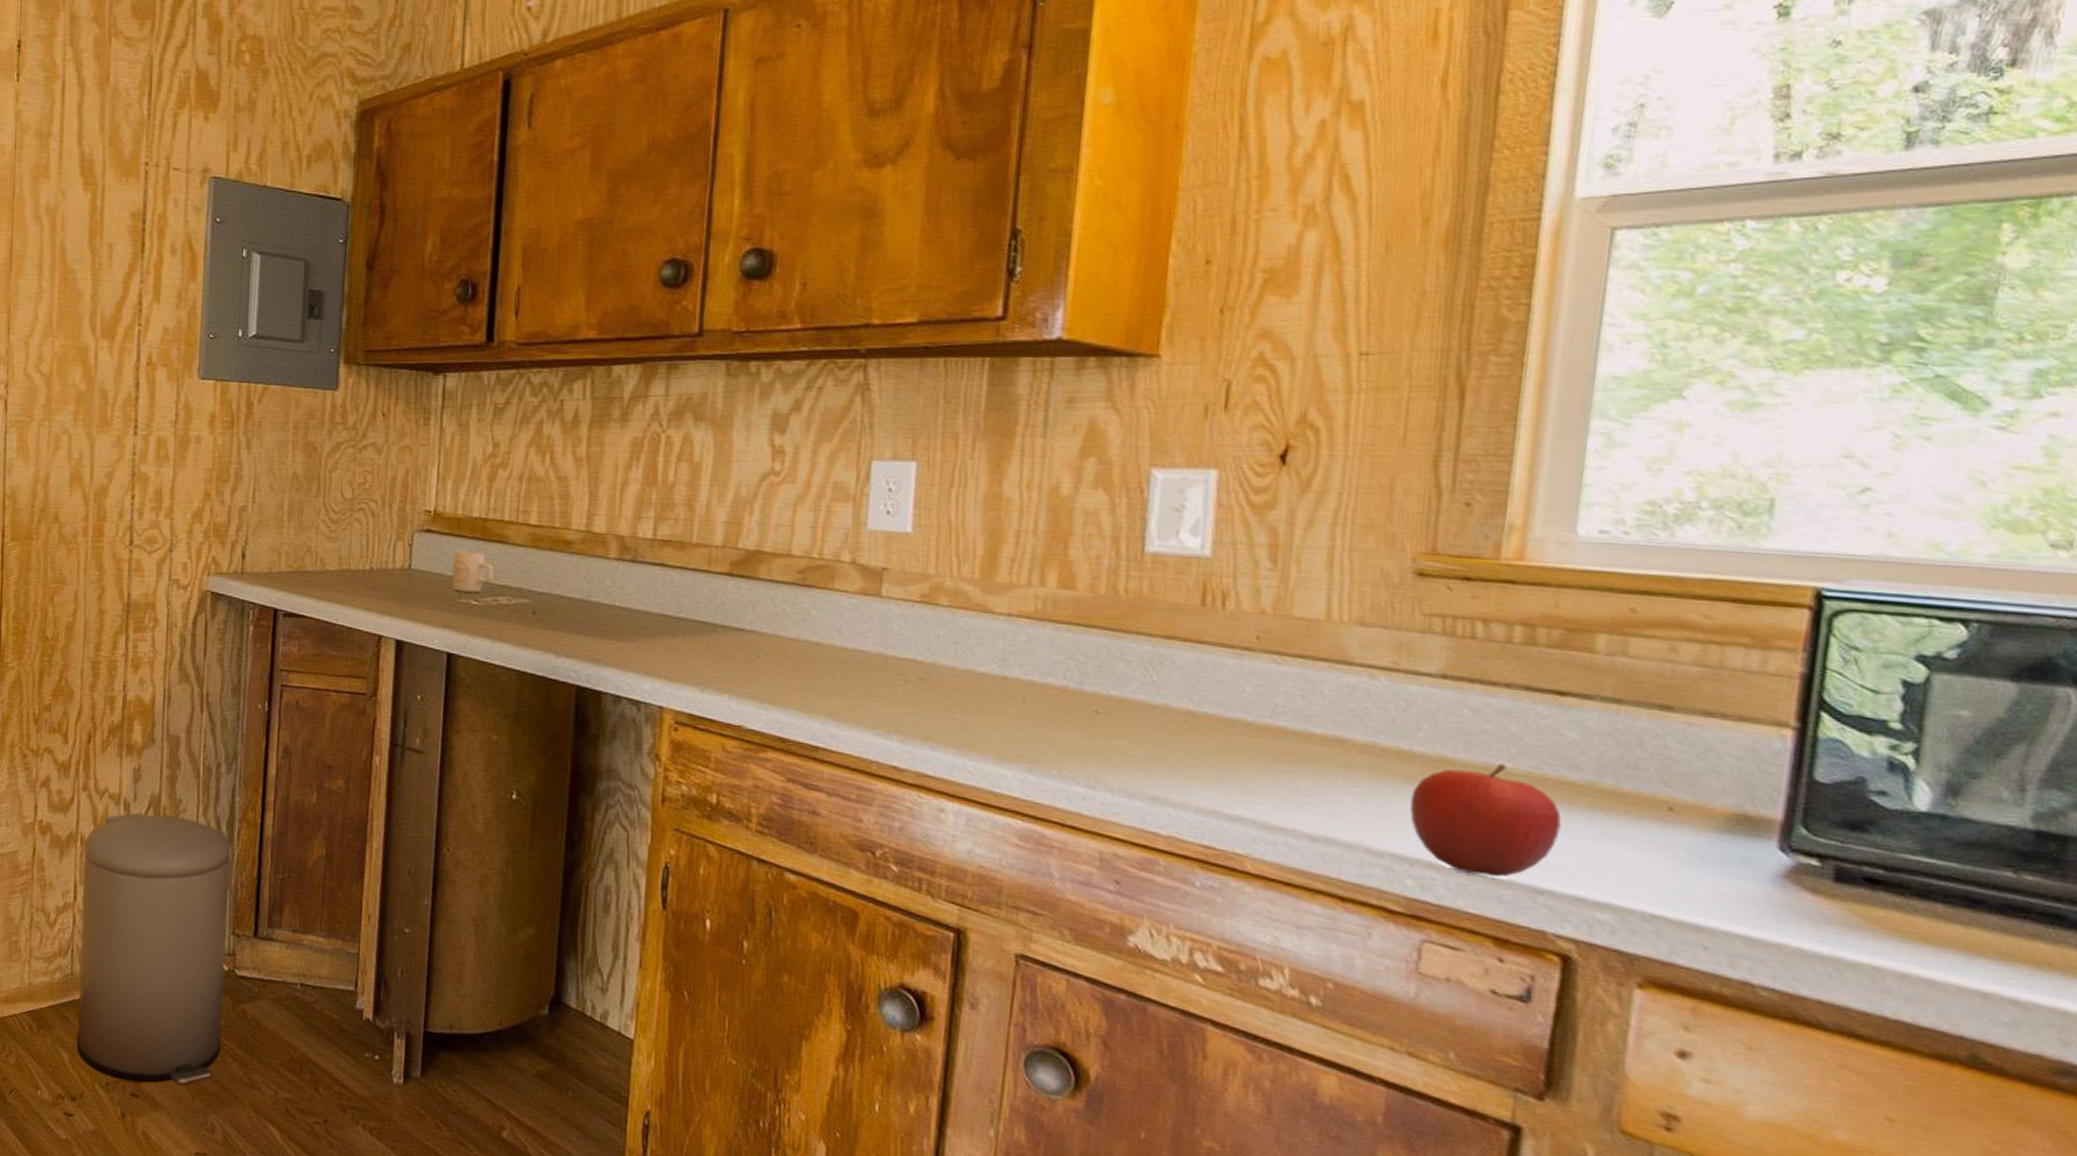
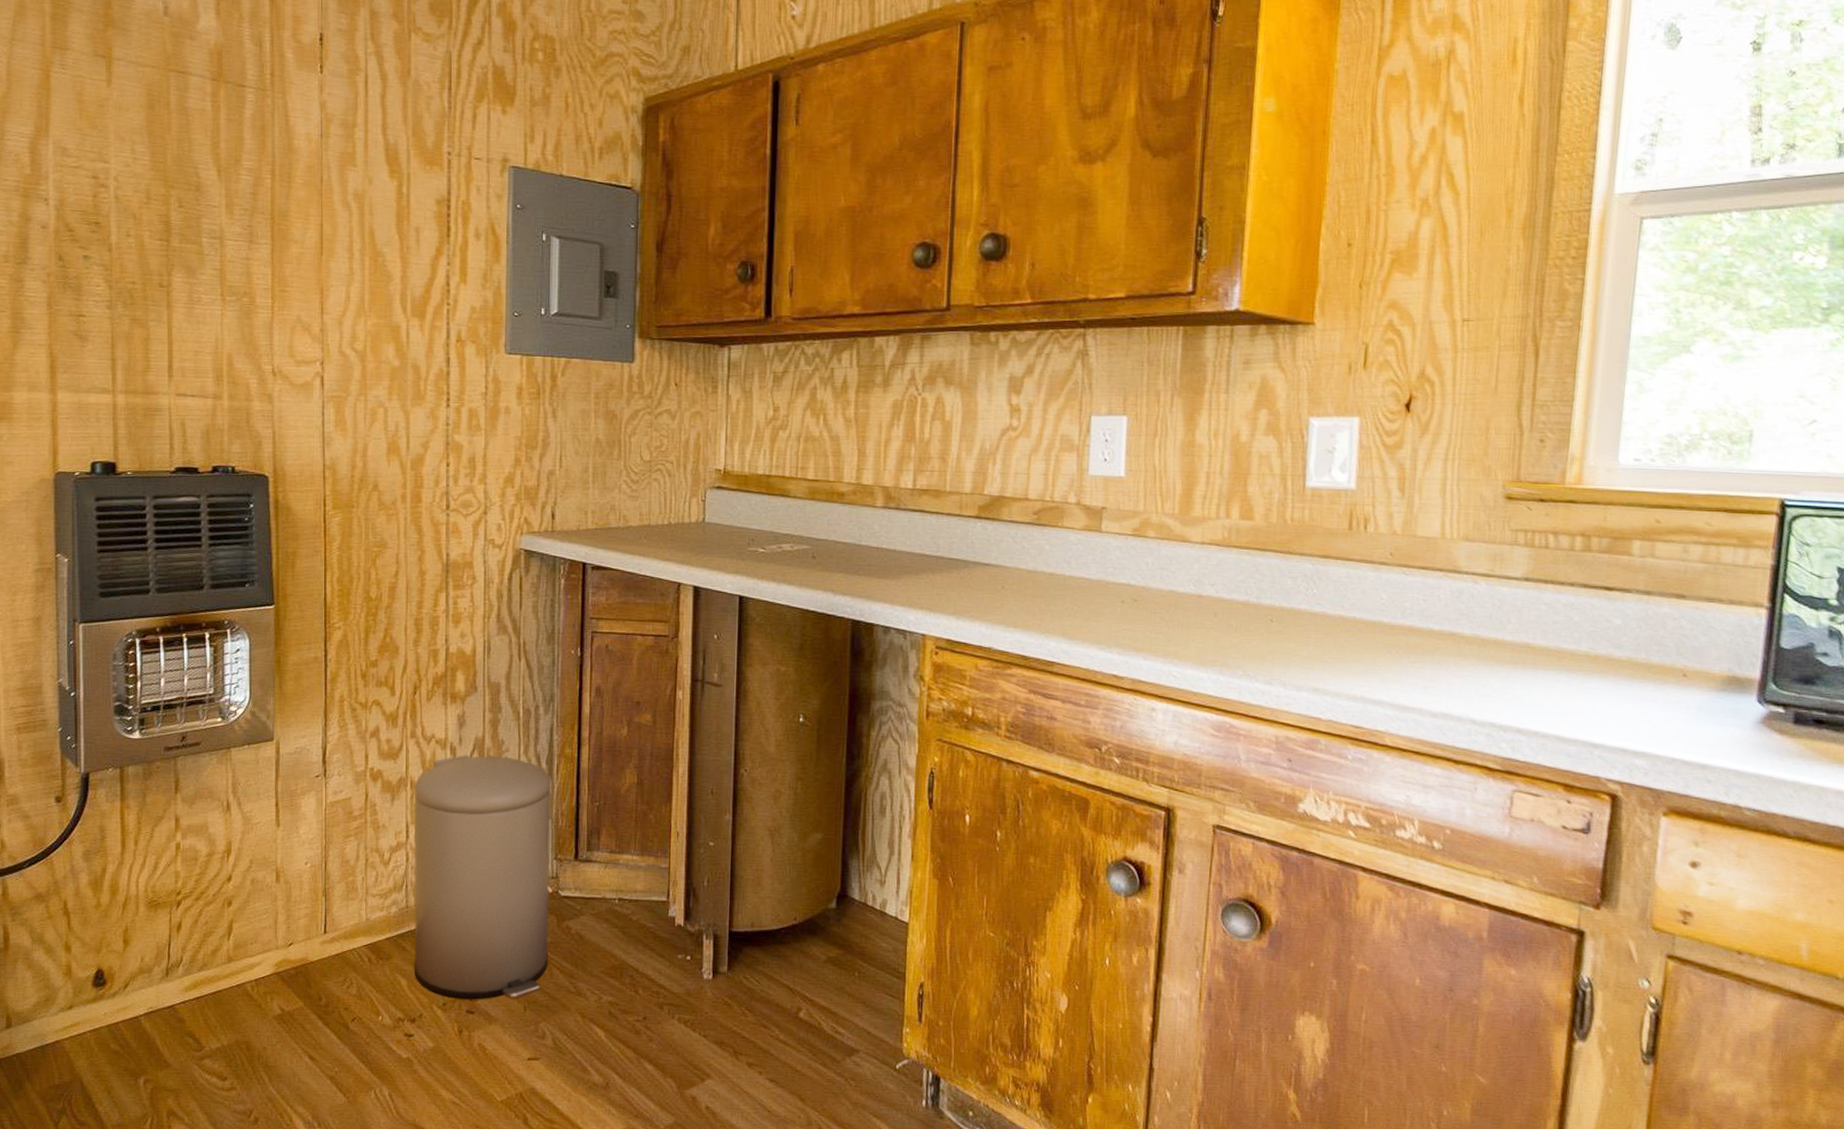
mug: present [452,549,494,593] -> none [741,503,778,541]
fruit: present [1409,763,1562,878] -> none [1503,646,1610,737]

